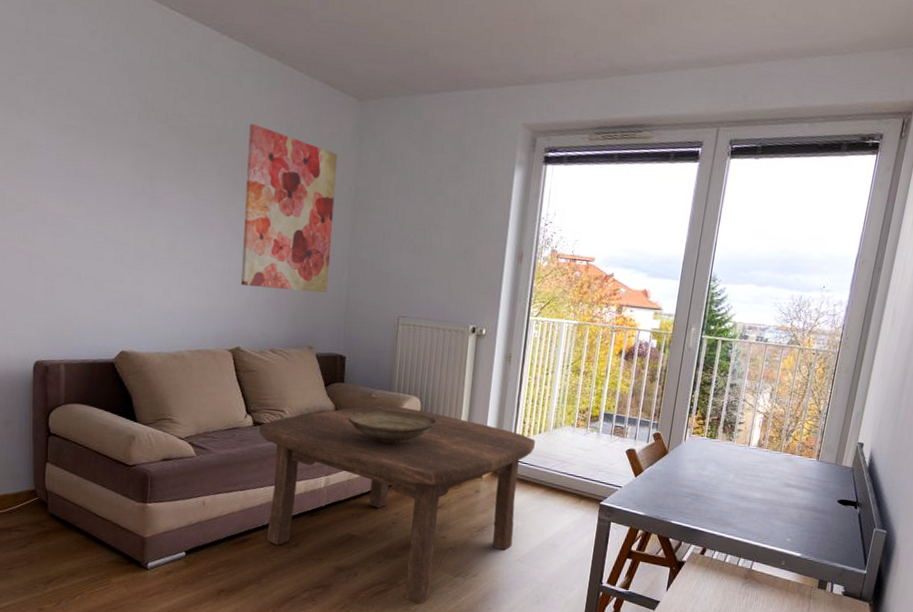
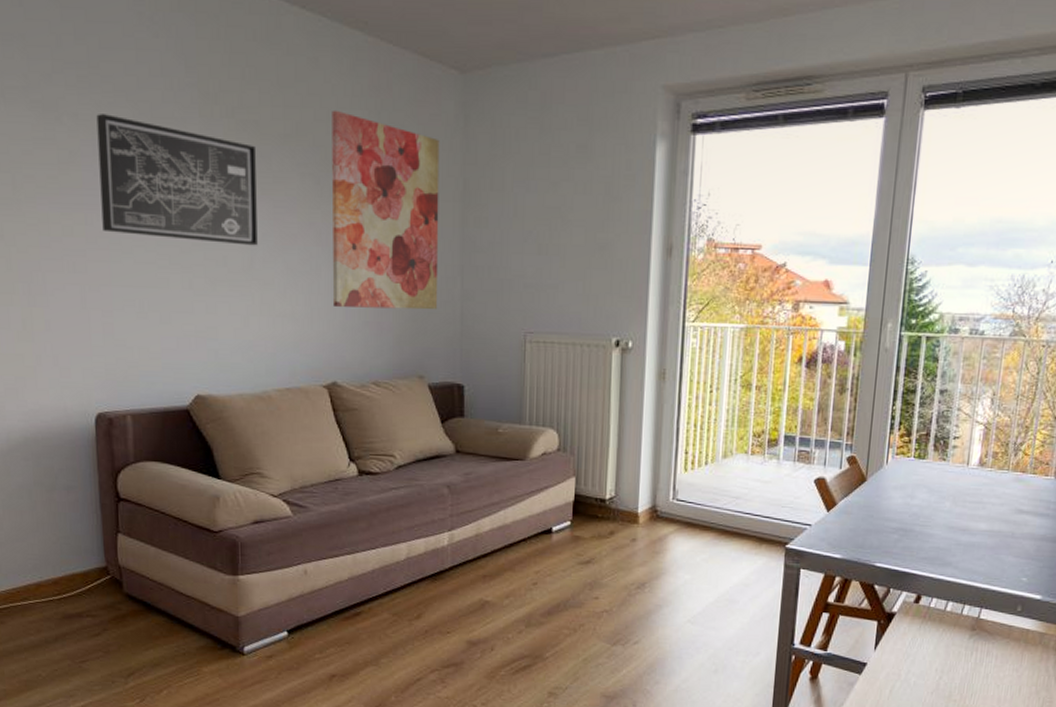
wall art: none [50,112,184,231] -> present [96,114,258,246]
coffee table: present [259,405,535,604] -> none [365,442,701,681]
decorative bowl: present [347,410,437,445] -> none [471,447,579,489]

